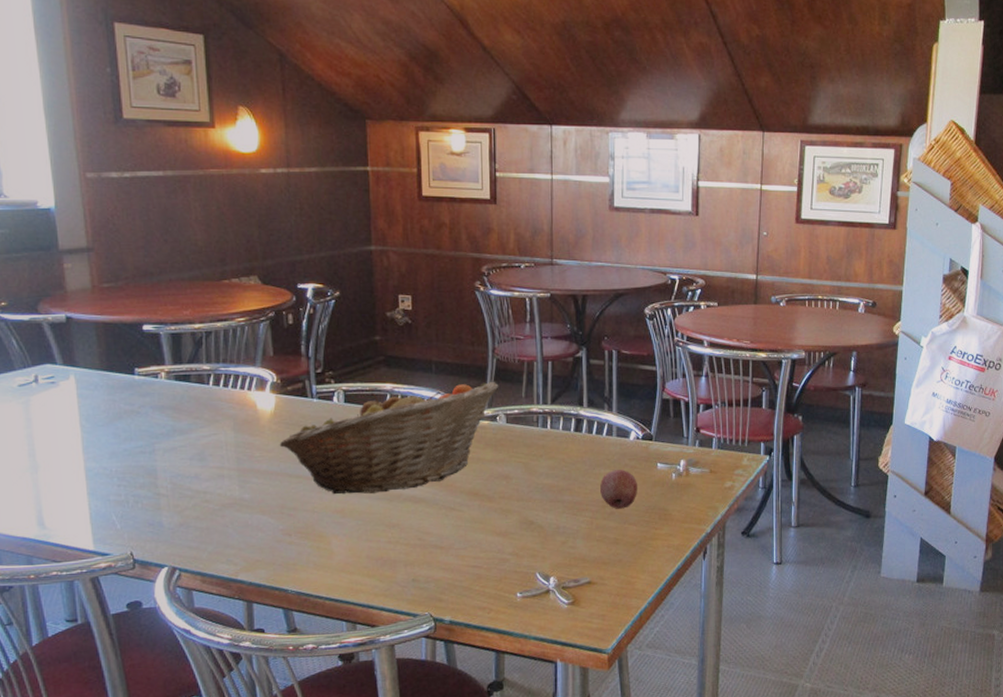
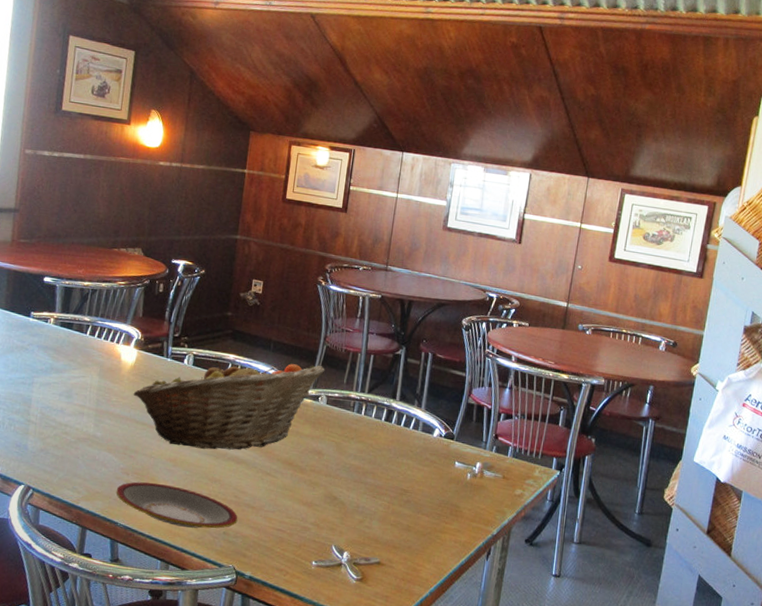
plate: none [279,539,426,582] -> present [116,482,238,529]
fruit: present [600,470,638,509] -> none [400,462,436,499]

